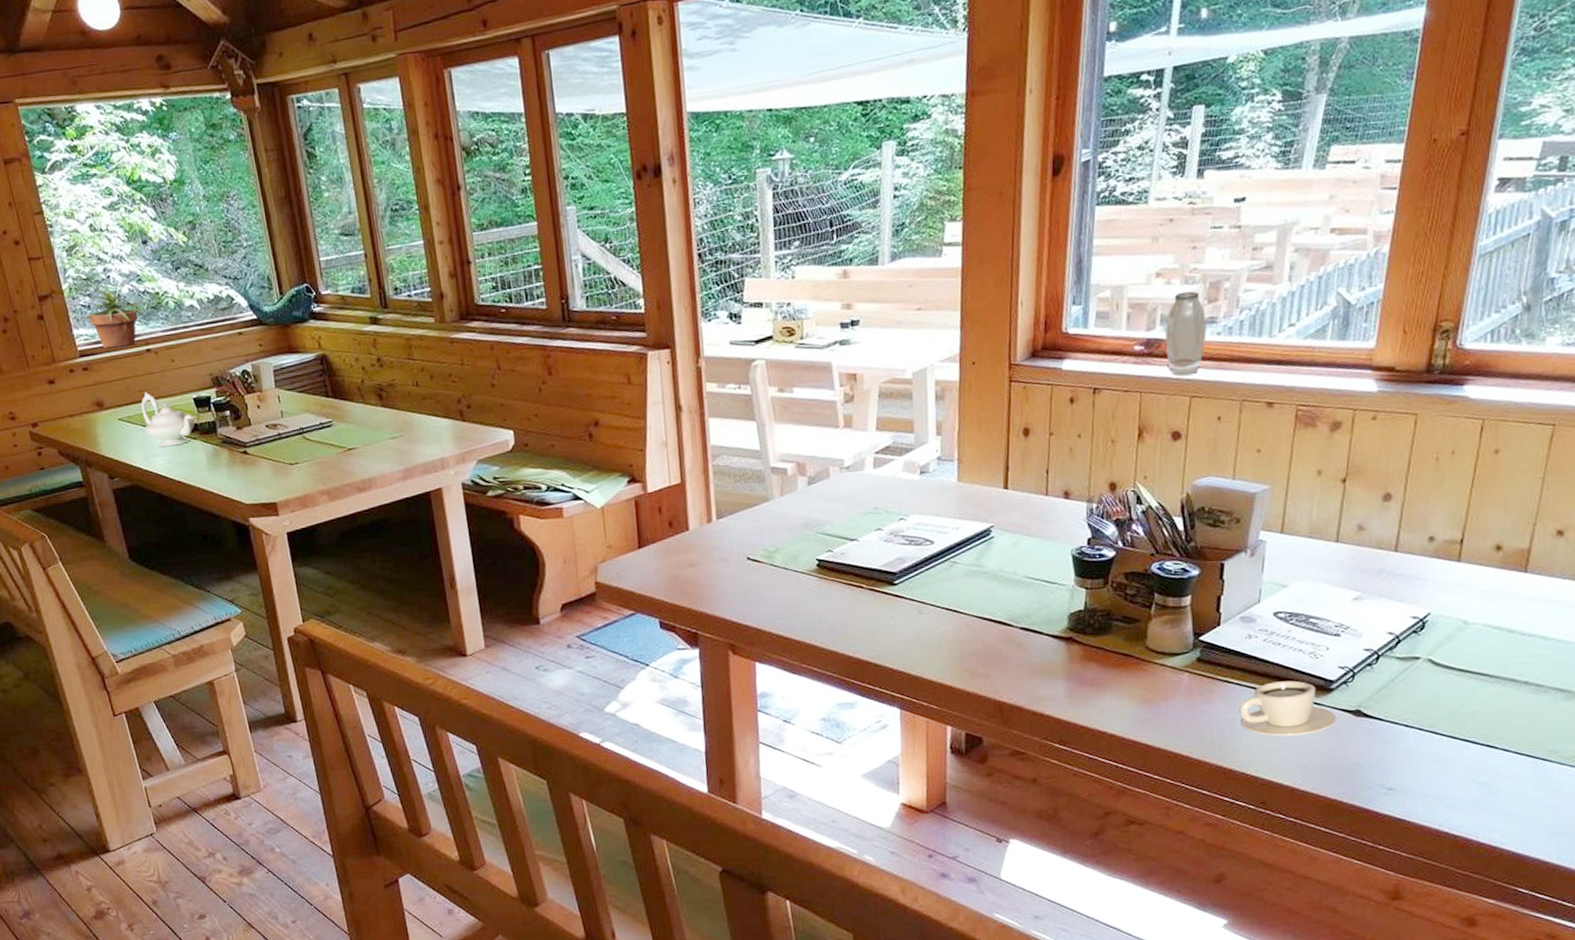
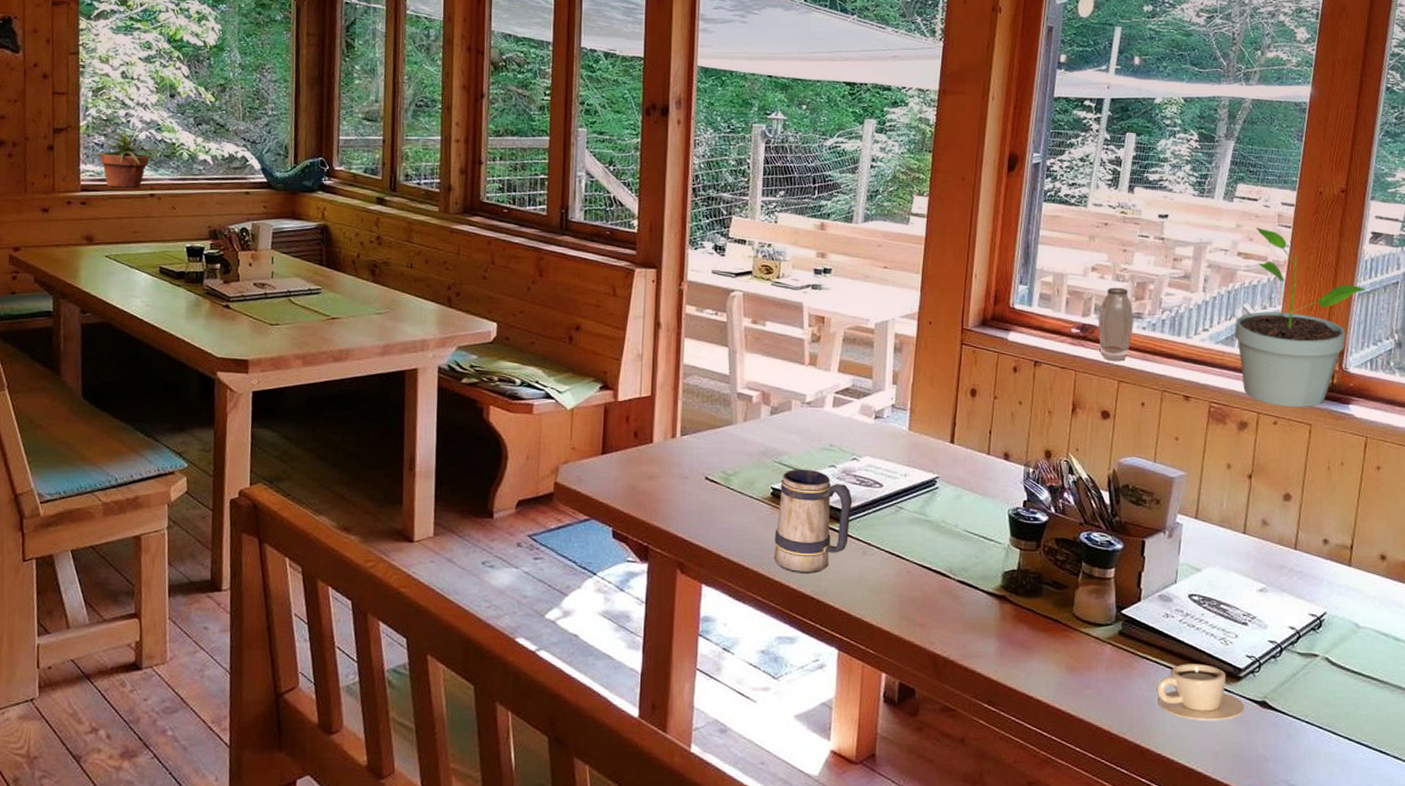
teapot: present [141,392,196,448] -> none [129,234,184,290]
beer mug: none [824,535,903,641] -> present [774,468,853,574]
potted plant: none [1326,195,1488,399] -> present [1234,227,1366,408]

